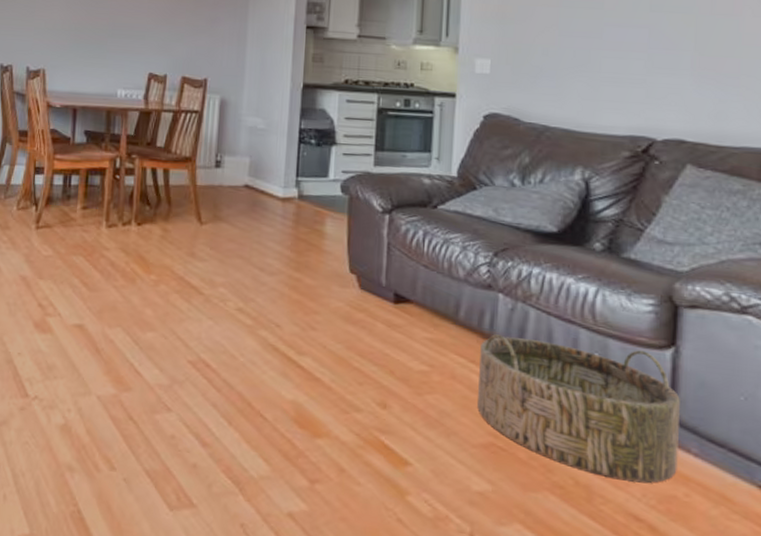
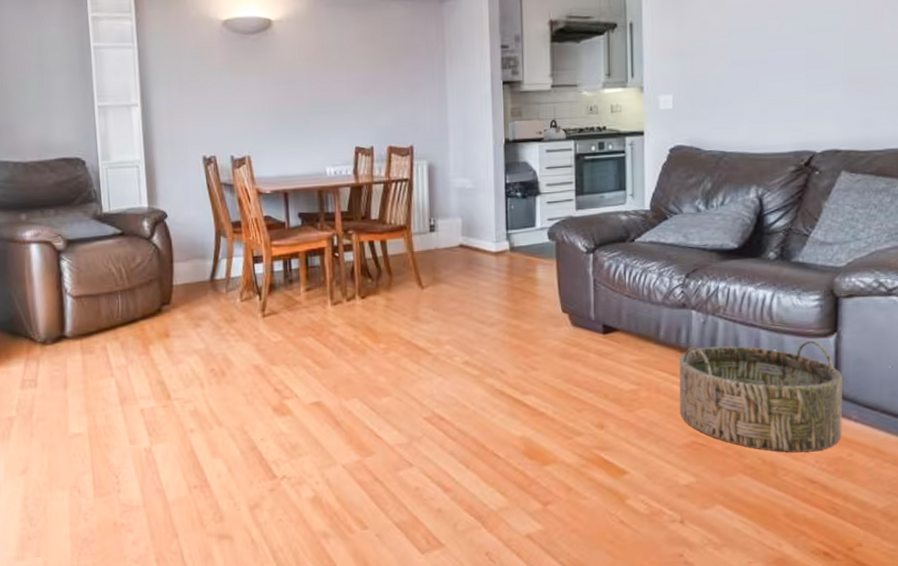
toaster: none [308,66,347,91] -> present [509,120,545,143]
kettle: none [342,69,371,92] -> present [541,119,567,141]

